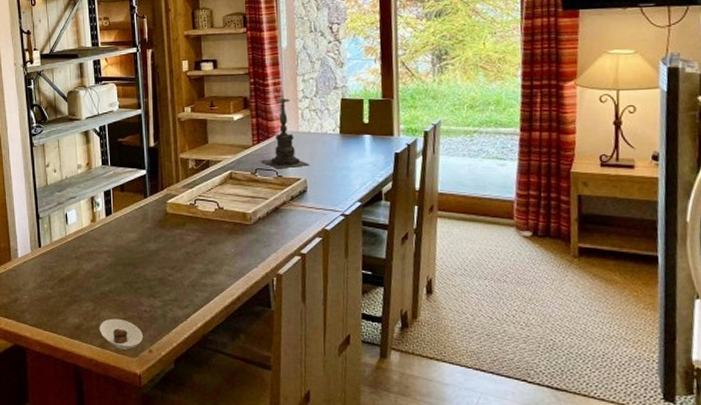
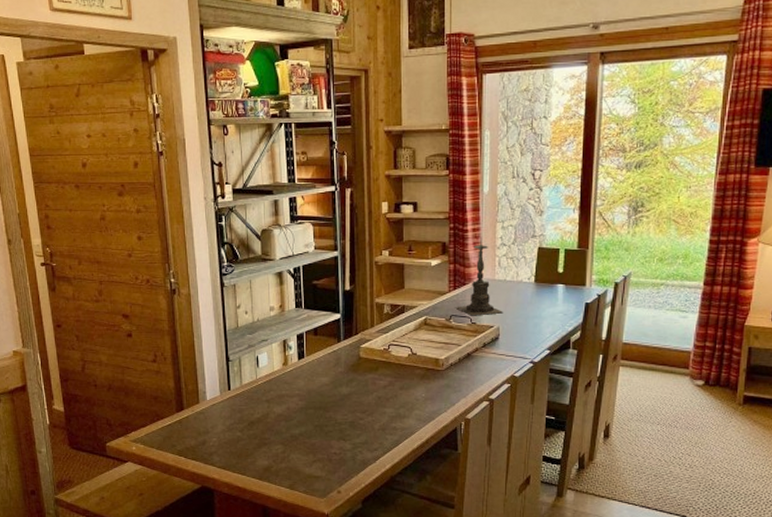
saucer: present [99,318,143,350] -> none [288,460,332,491]

